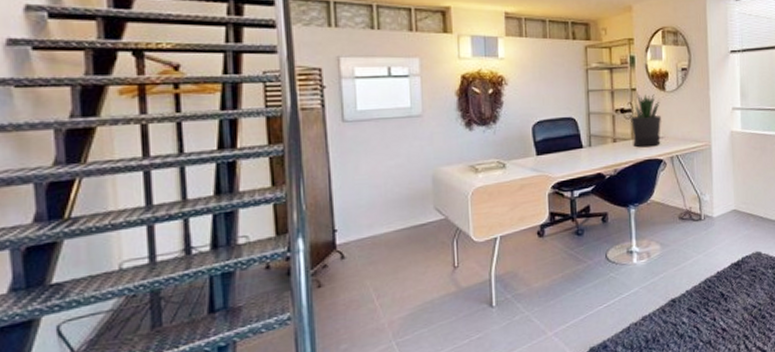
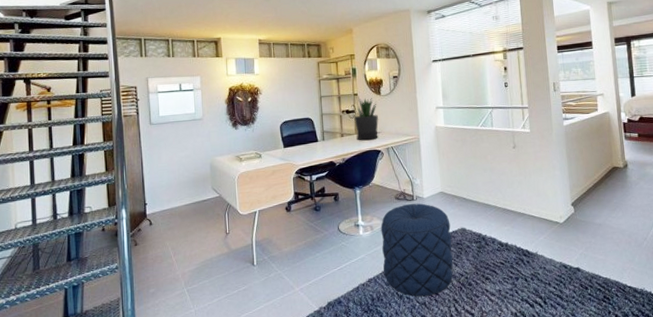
pouf: none [660,223,745,335] -> present [381,203,454,297]

